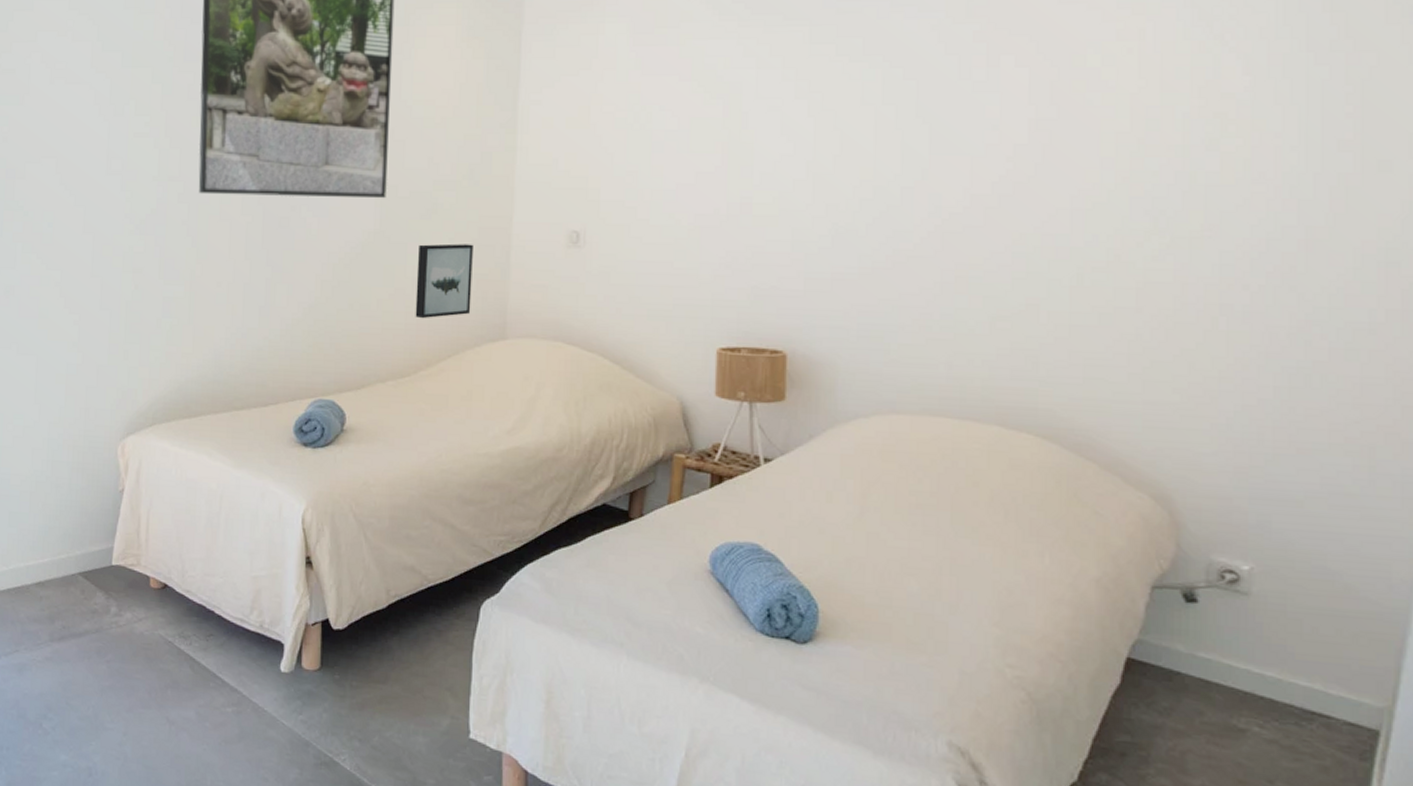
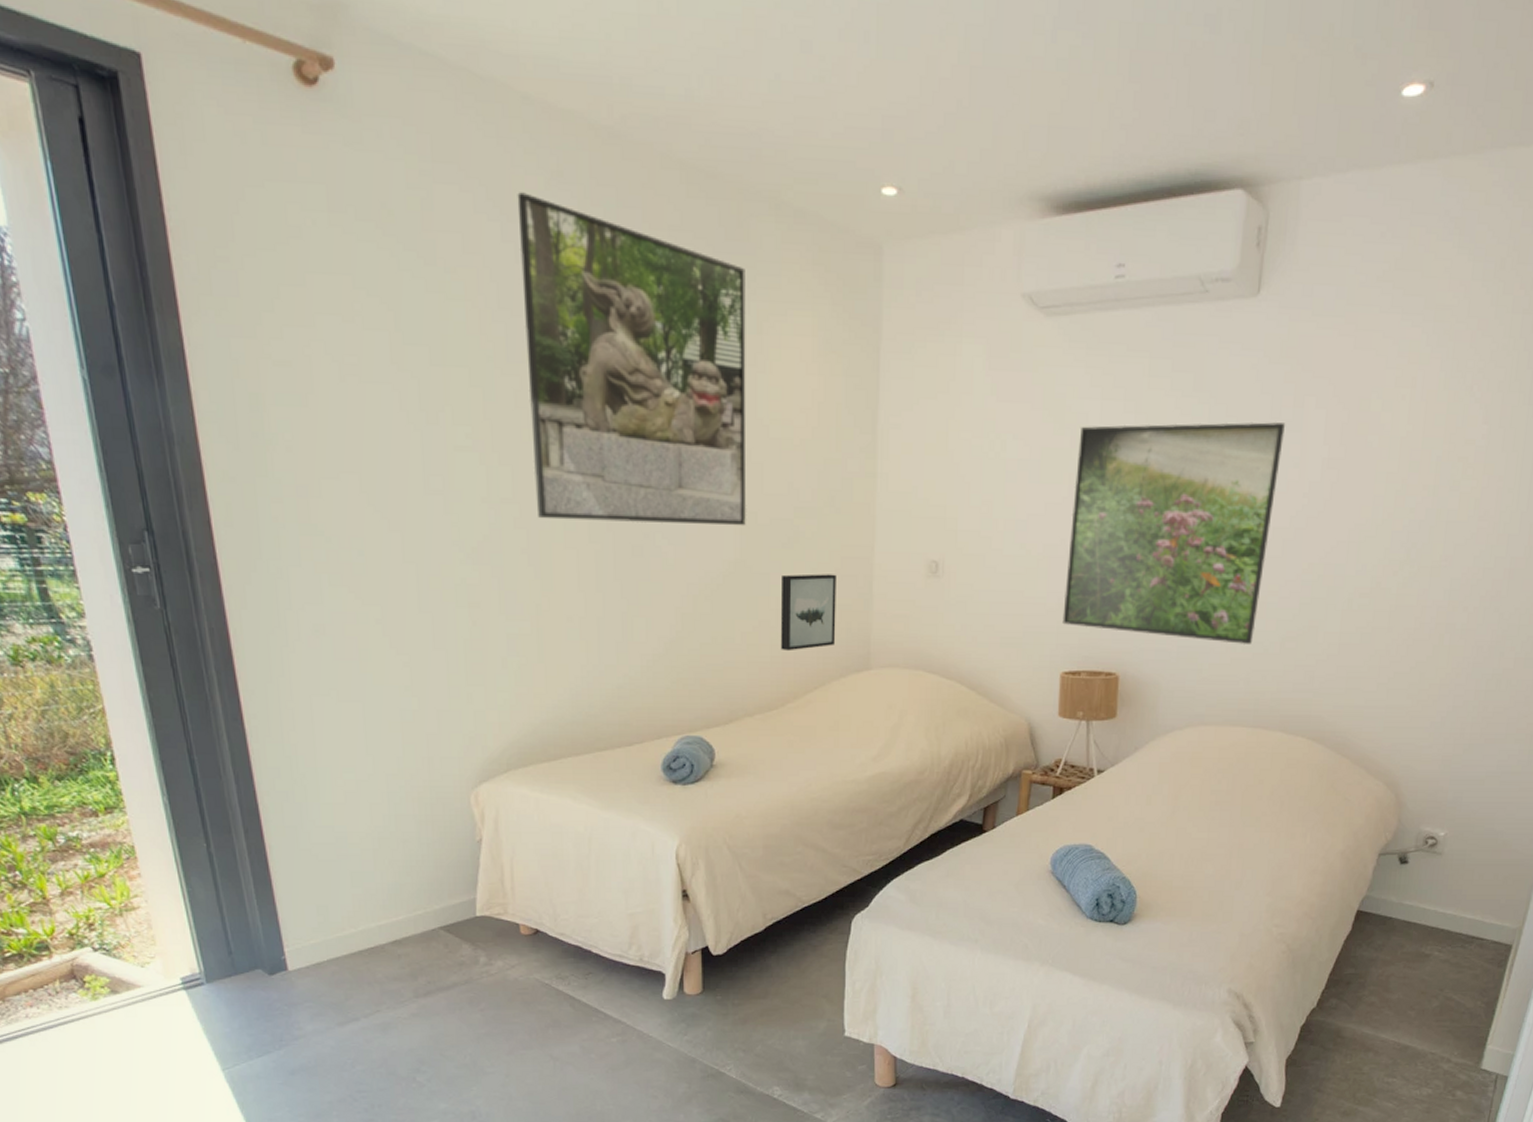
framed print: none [718,84,979,324] -> present [1062,422,1286,645]

